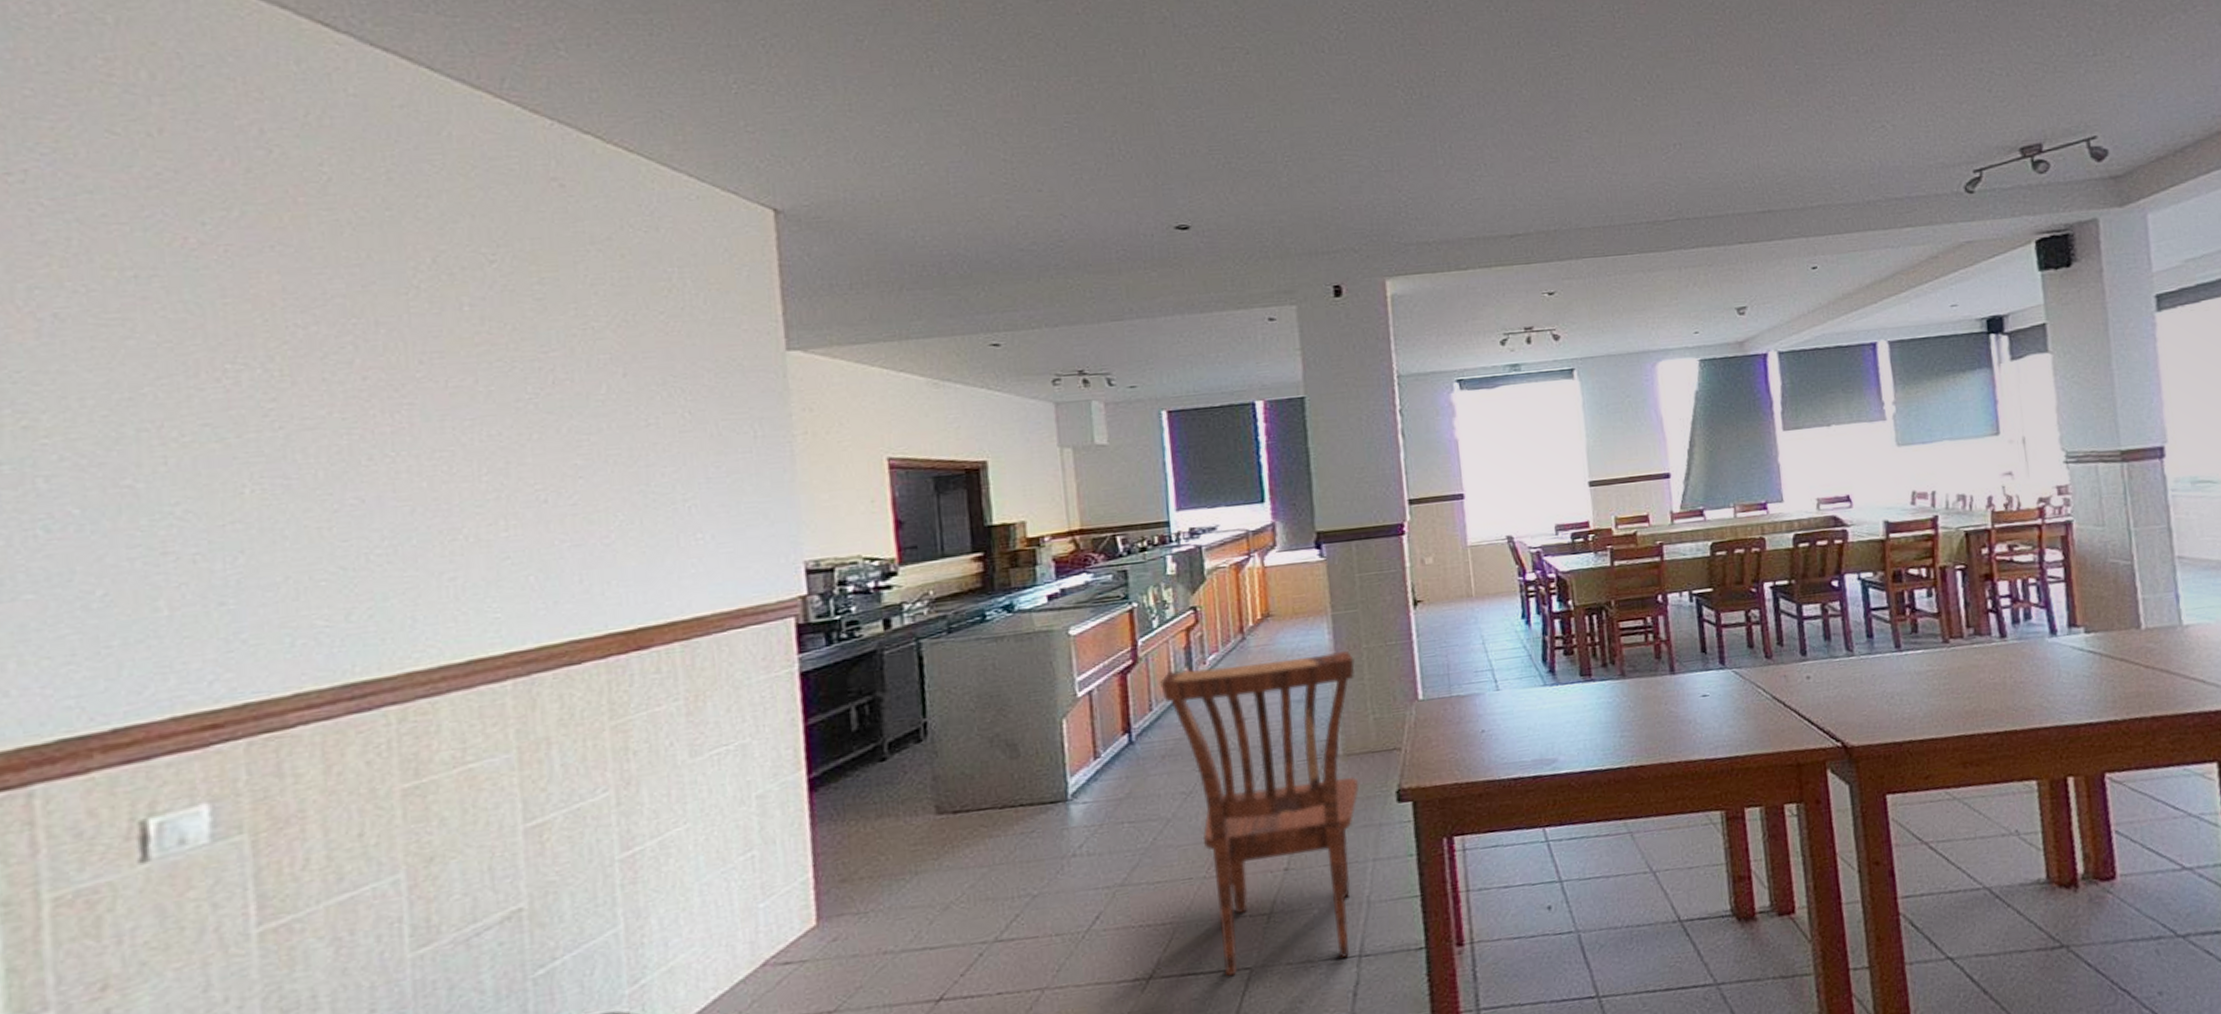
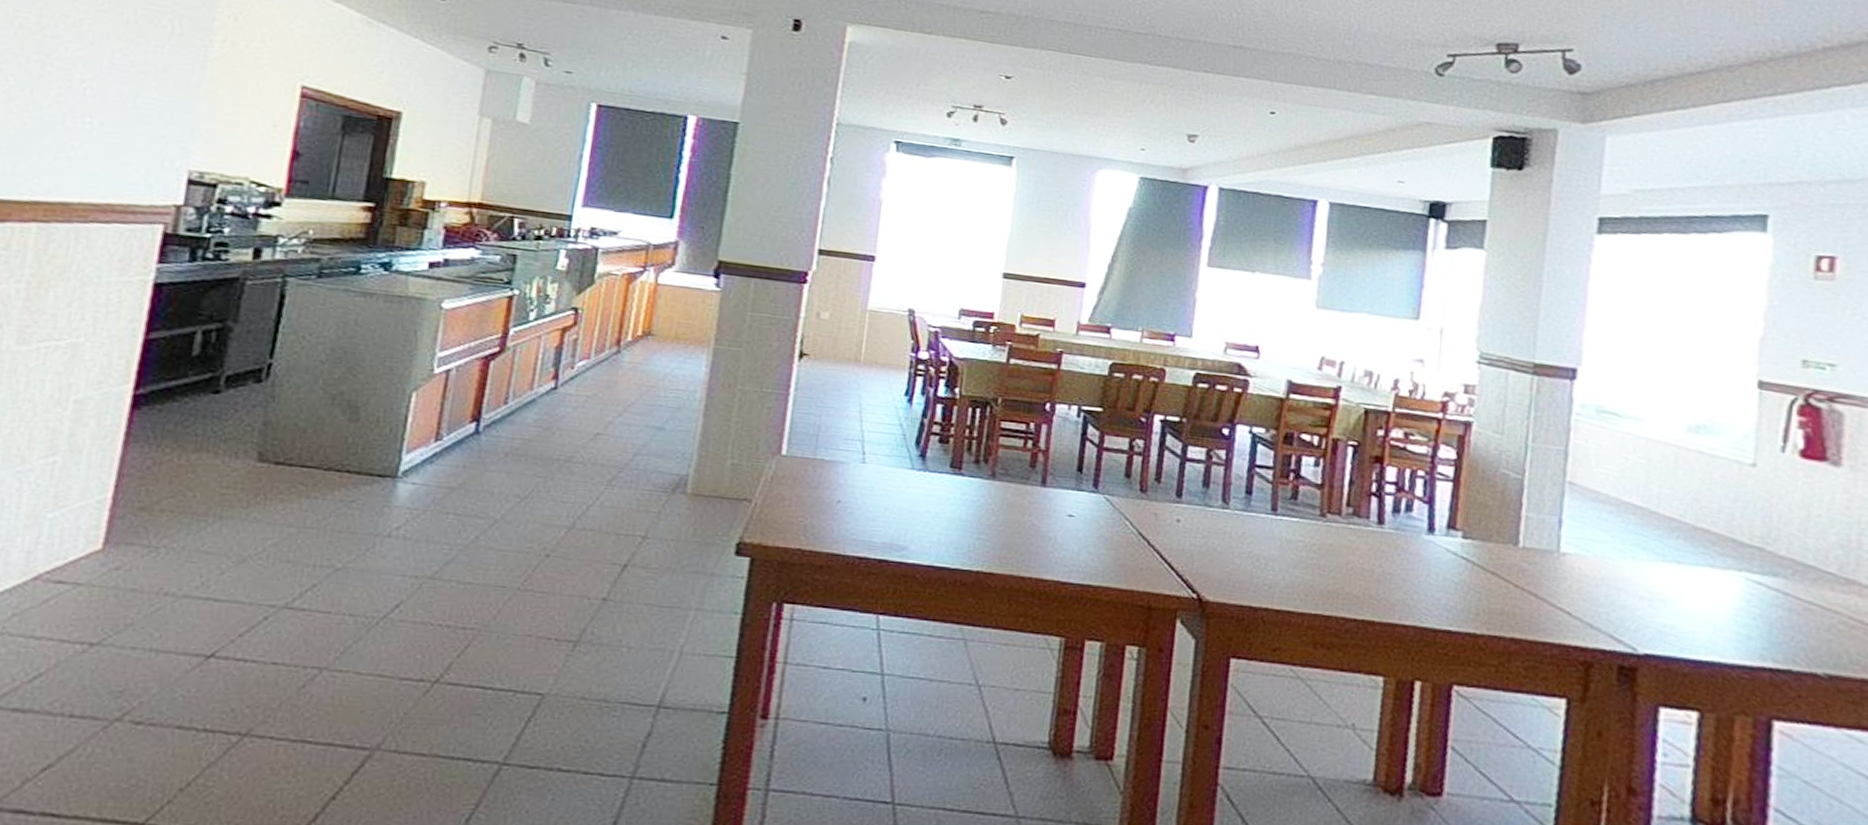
dining chair: present [1160,651,1360,976] -> none [514,368,726,705]

